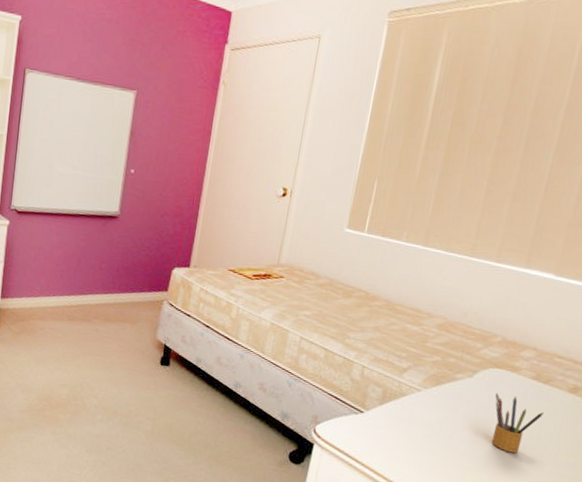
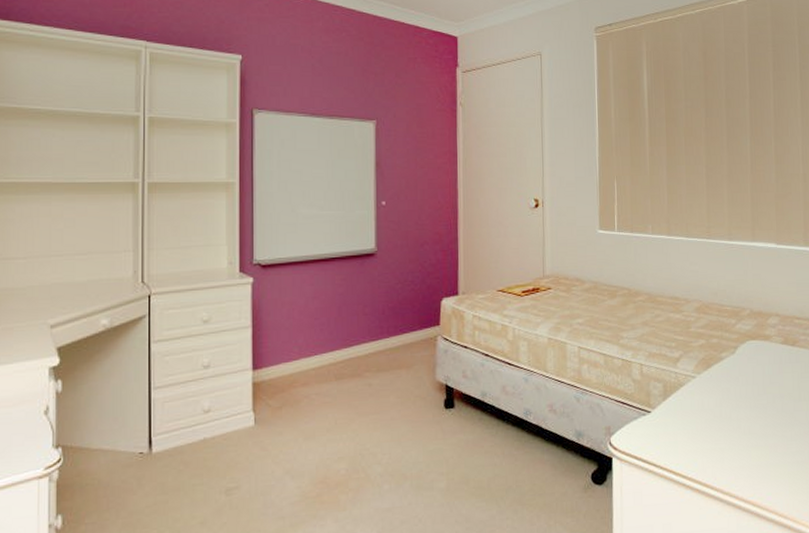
pencil box: present [491,393,544,454] -> none [757,363,799,420]

